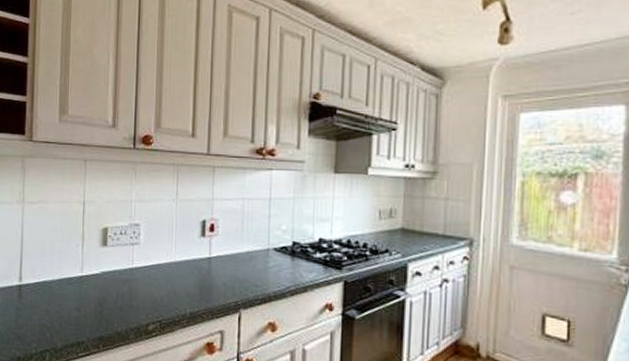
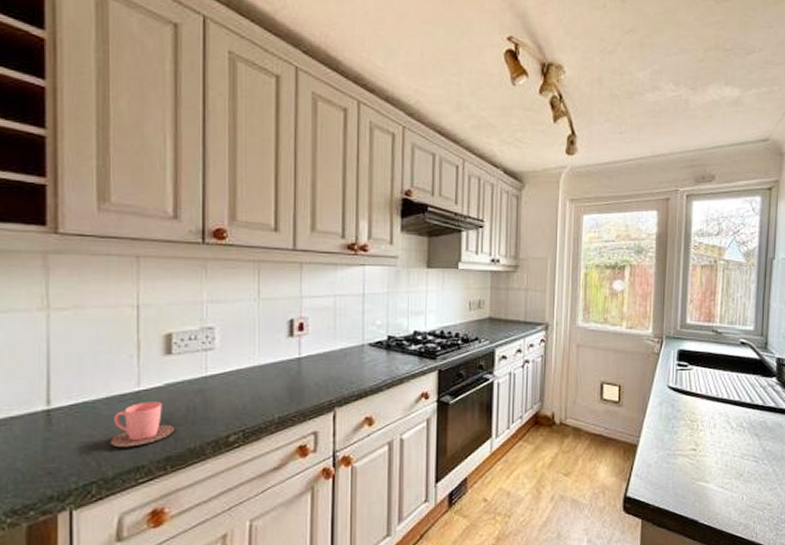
cup: none [60,286,106,324] -> present [109,401,174,448]

